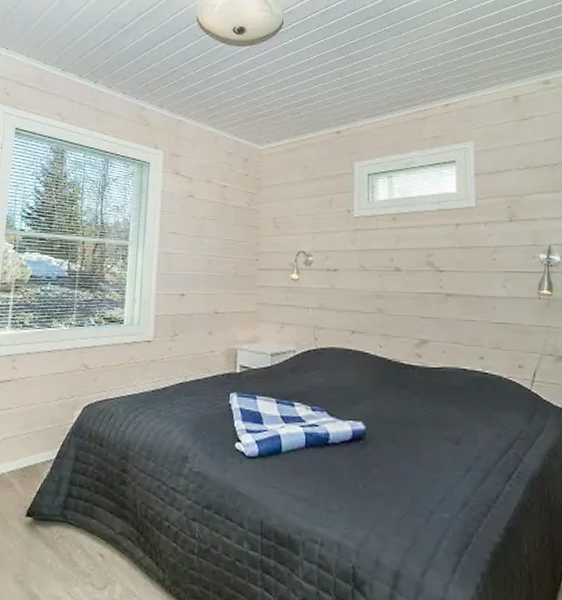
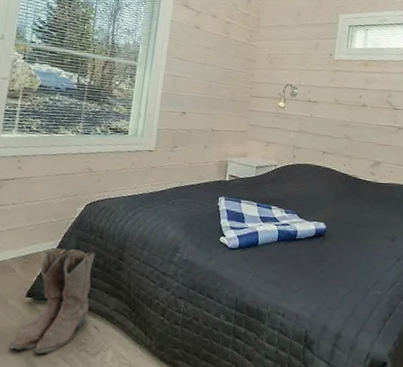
boots: none [11,459,97,586] -> present [10,248,96,354]

